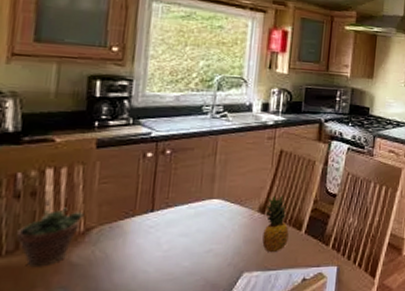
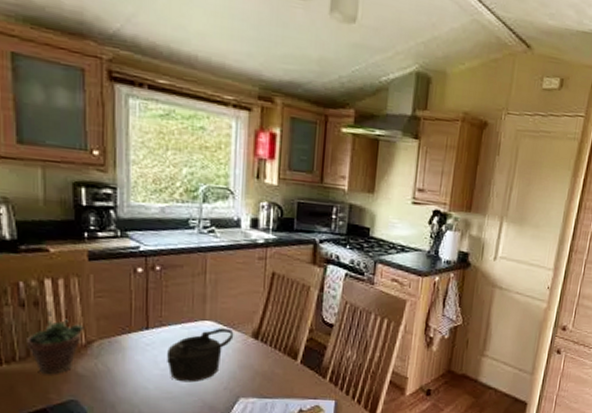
teapot: none [170,205,241,262] -> present [167,328,234,383]
fruit: present [262,195,289,253] -> none [257,321,284,381]

